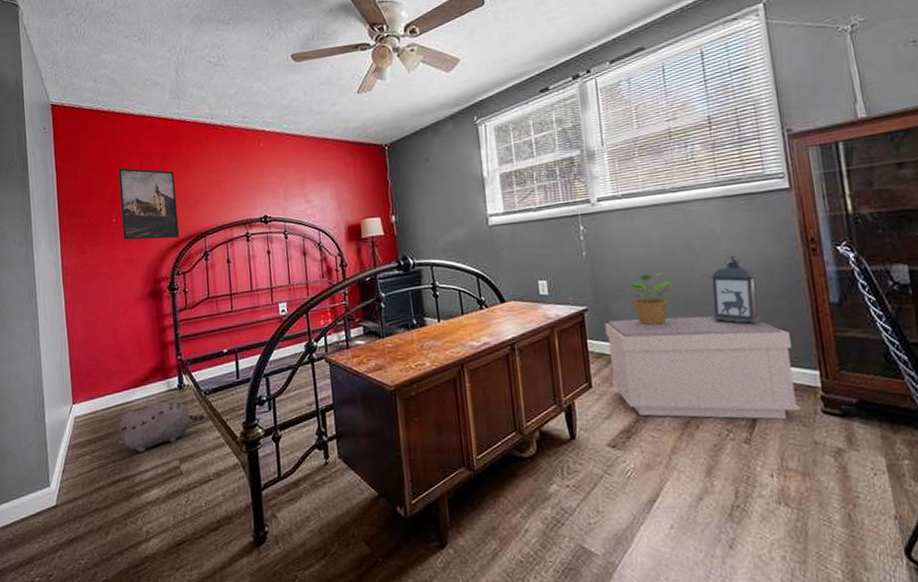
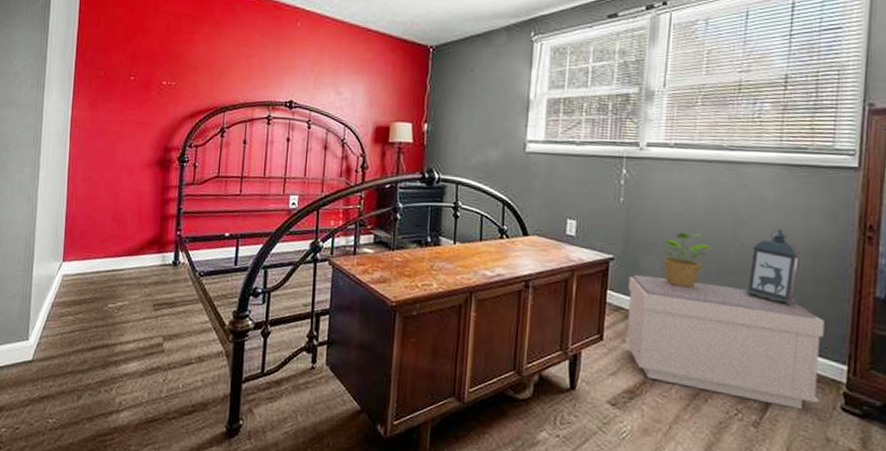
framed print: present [118,167,180,240] -> none [139,23,203,108]
plush toy: present [118,401,204,453] -> none [105,275,195,324]

